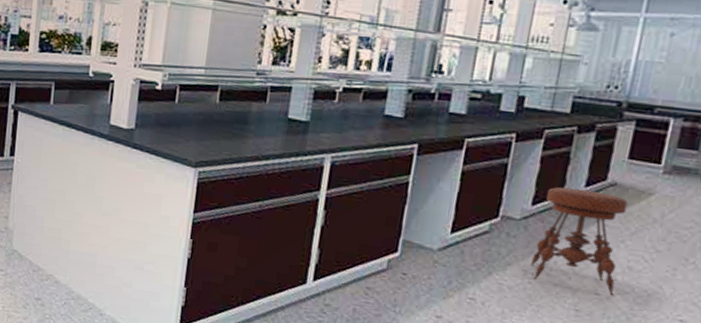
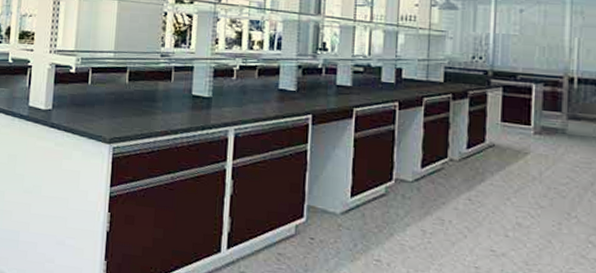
stool: present [531,187,628,297] -> none [428,149,510,253]

